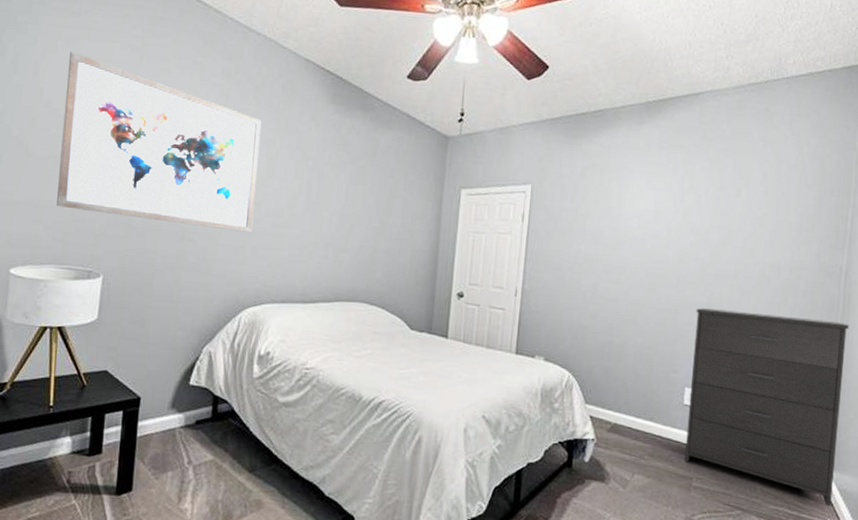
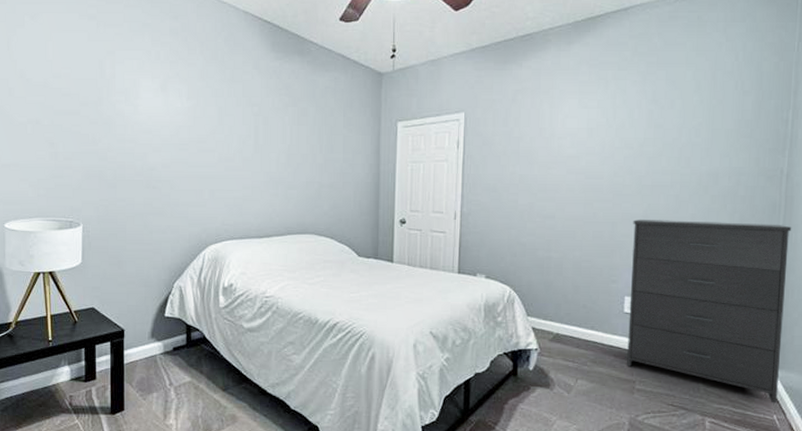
wall art: present [57,51,262,232] -> none [36,25,209,177]

